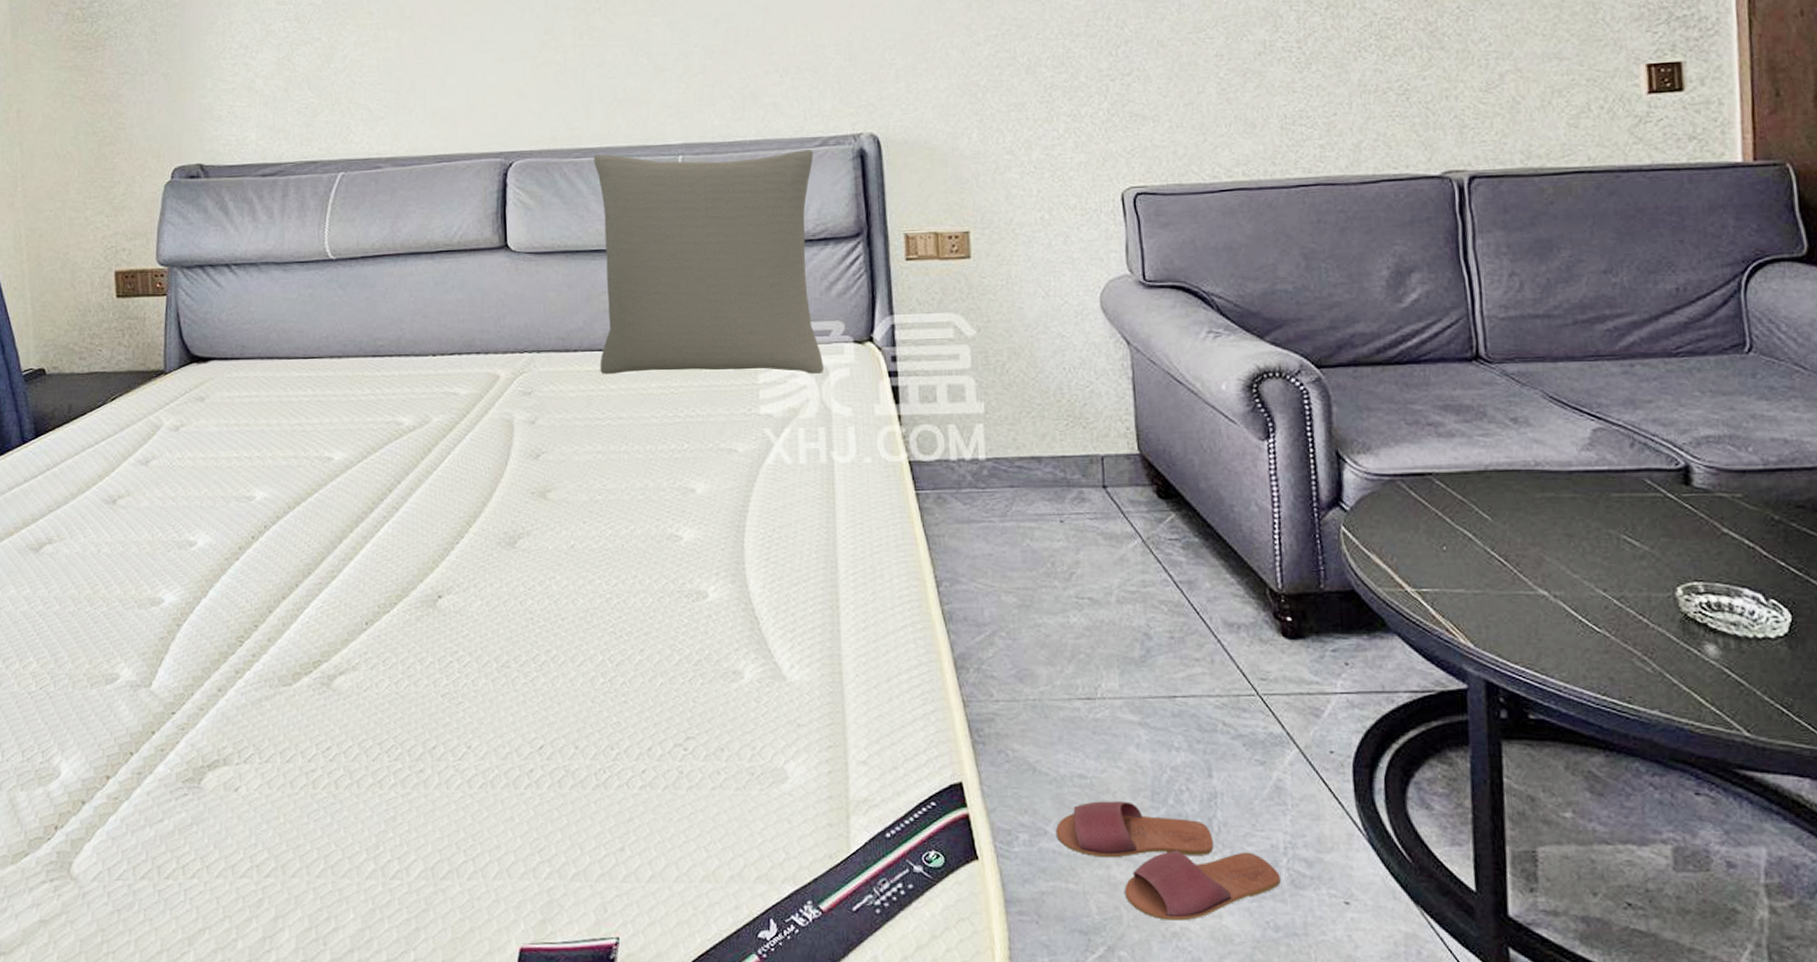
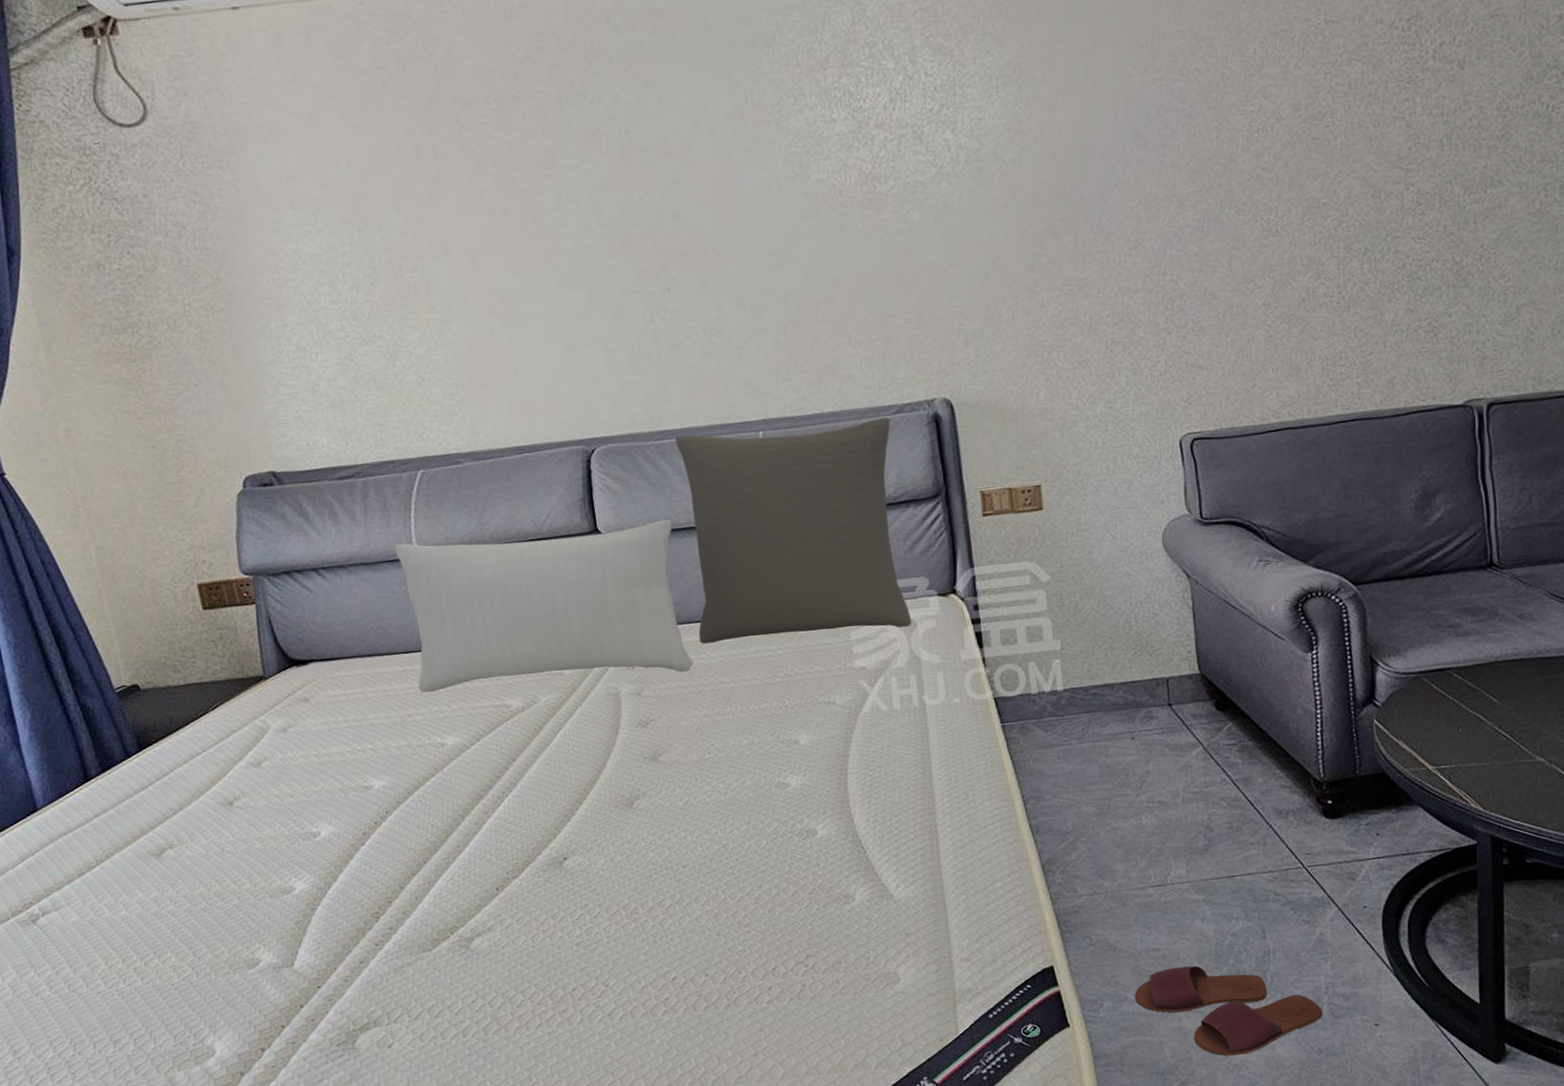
pillow: none [307,240,592,403] -> present [395,519,694,693]

